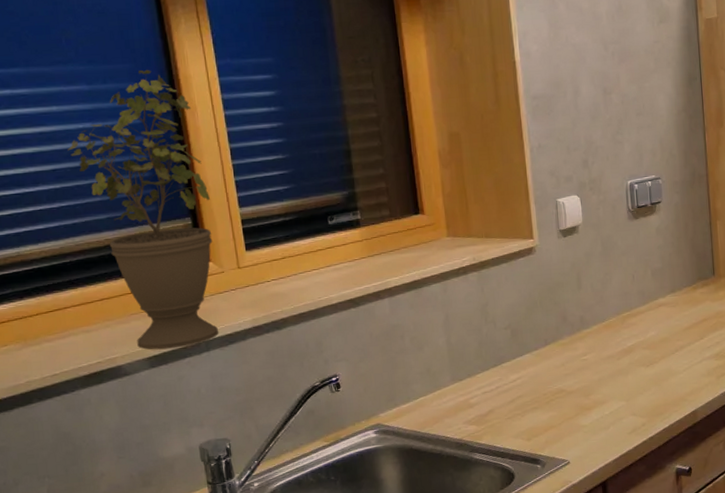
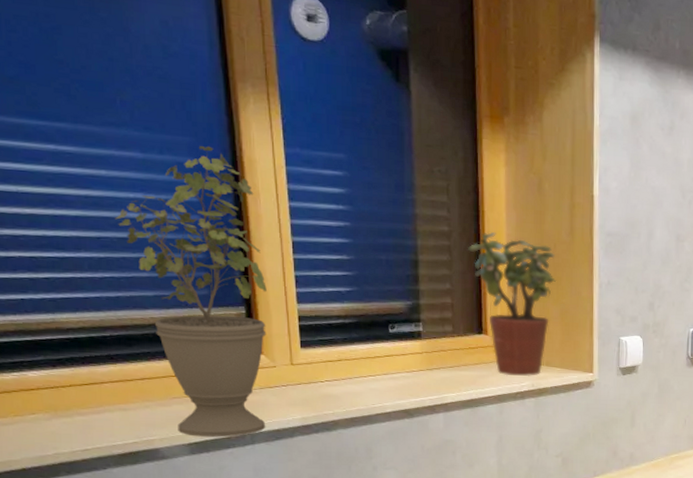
potted plant: none [396,112,487,253] -> present [467,232,557,376]

